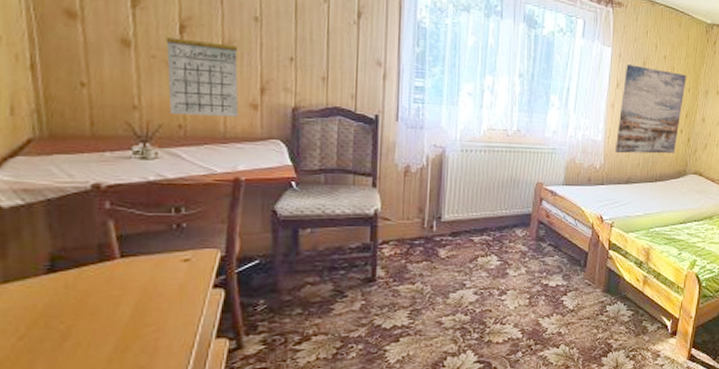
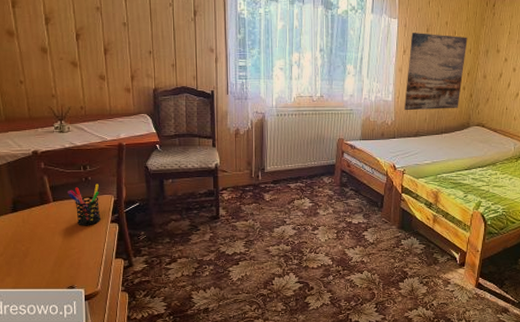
pen holder: none [144,233,198,293] -> present [67,184,101,226]
calendar: present [165,24,239,117] -> none [68,32,118,99]

